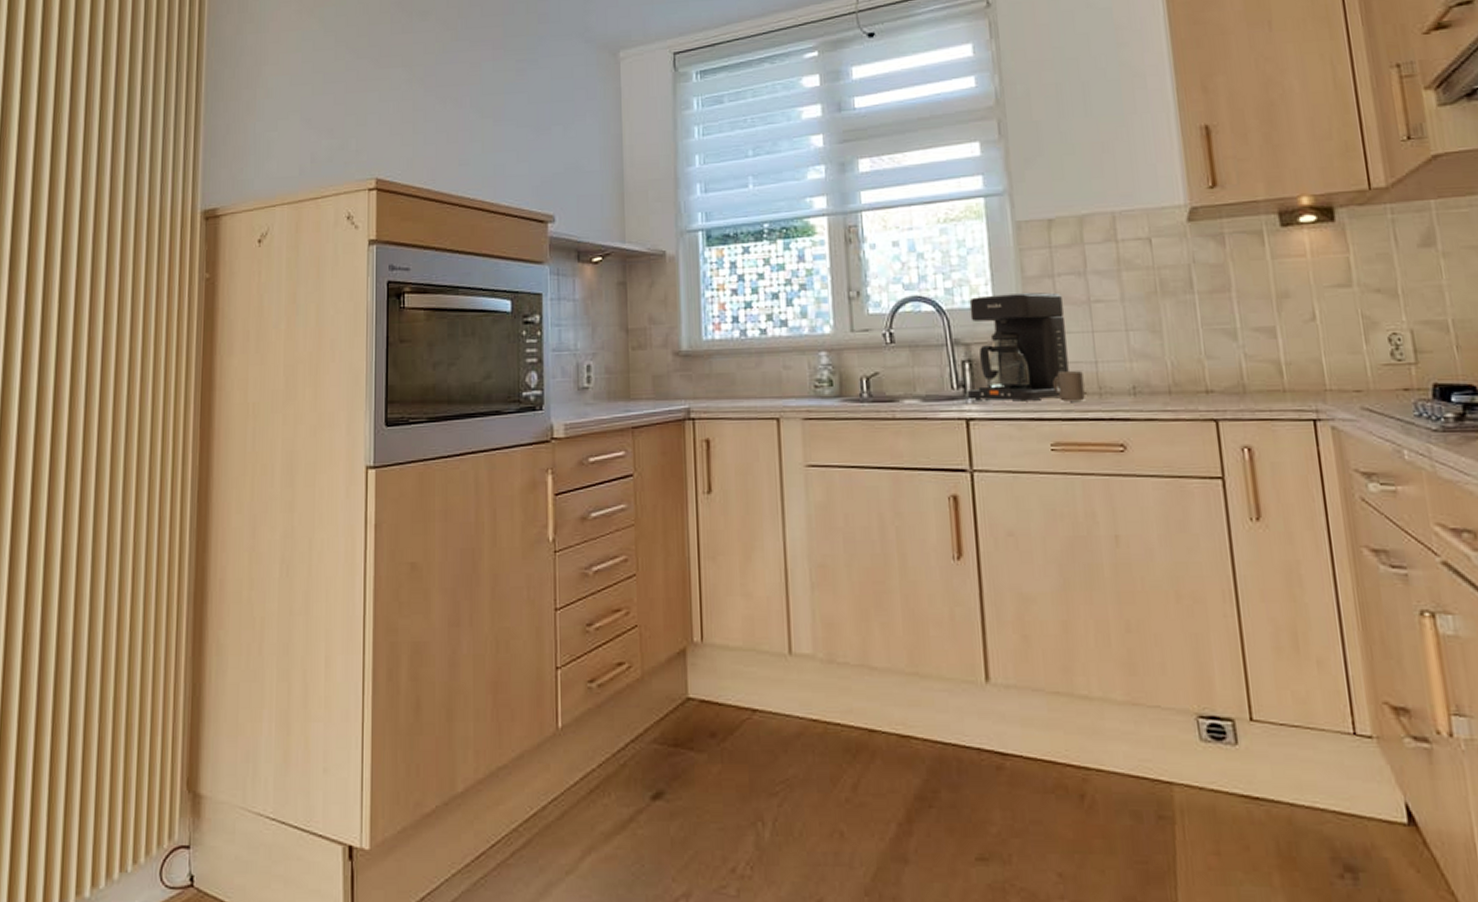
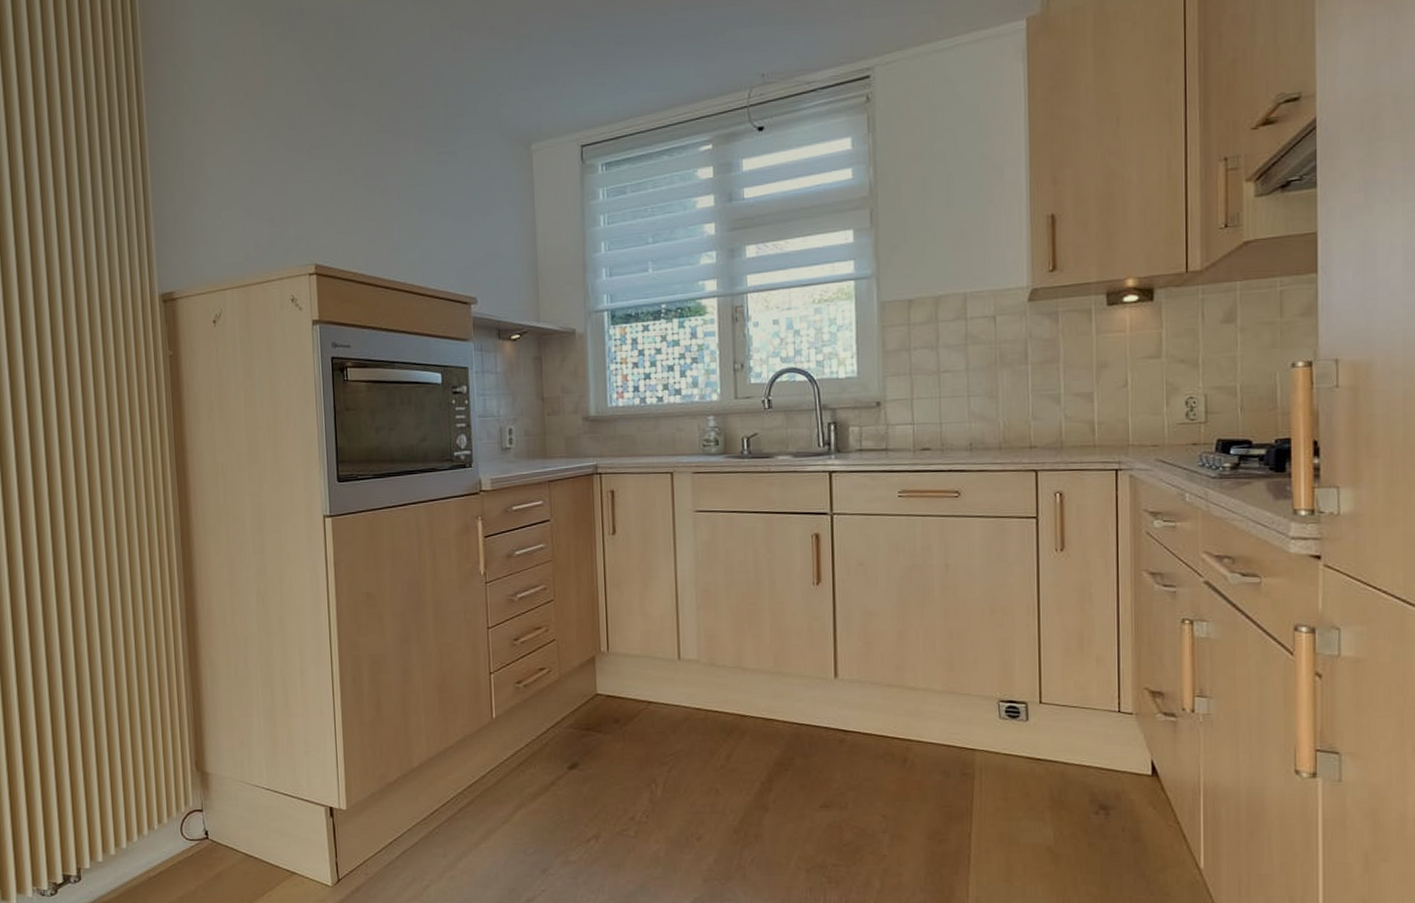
coffee maker: present [967,292,1069,401] -> none [831,363,918,457]
mug: present [1053,371,1085,402] -> none [903,431,929,457]

